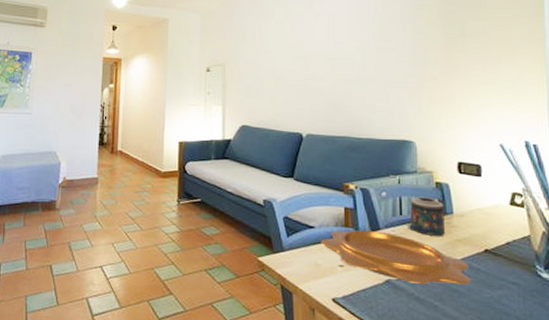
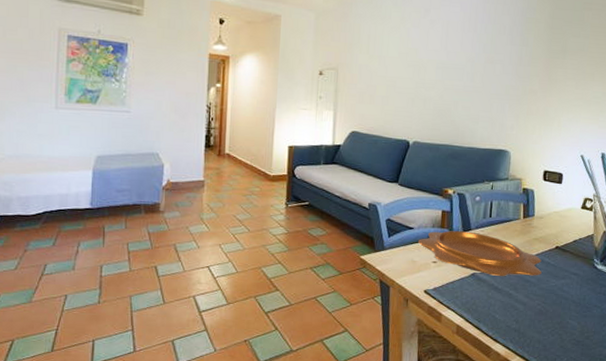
candle: present [405,196,445,236] -> none [493,201,528,235]

